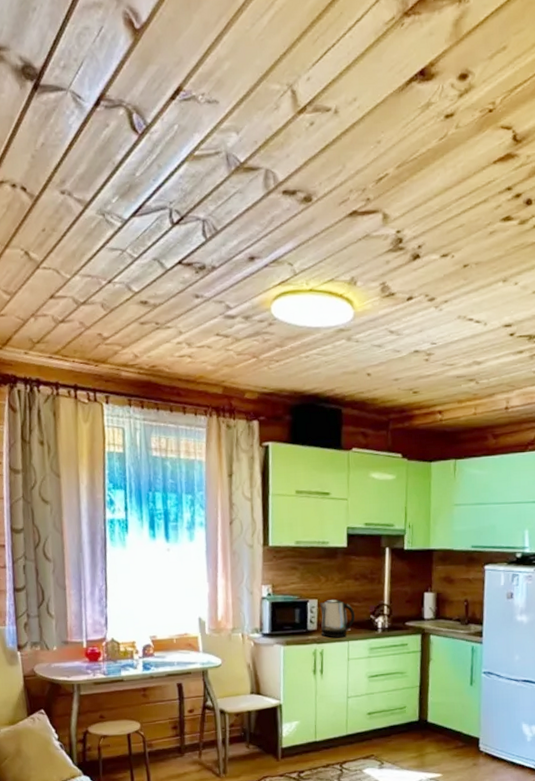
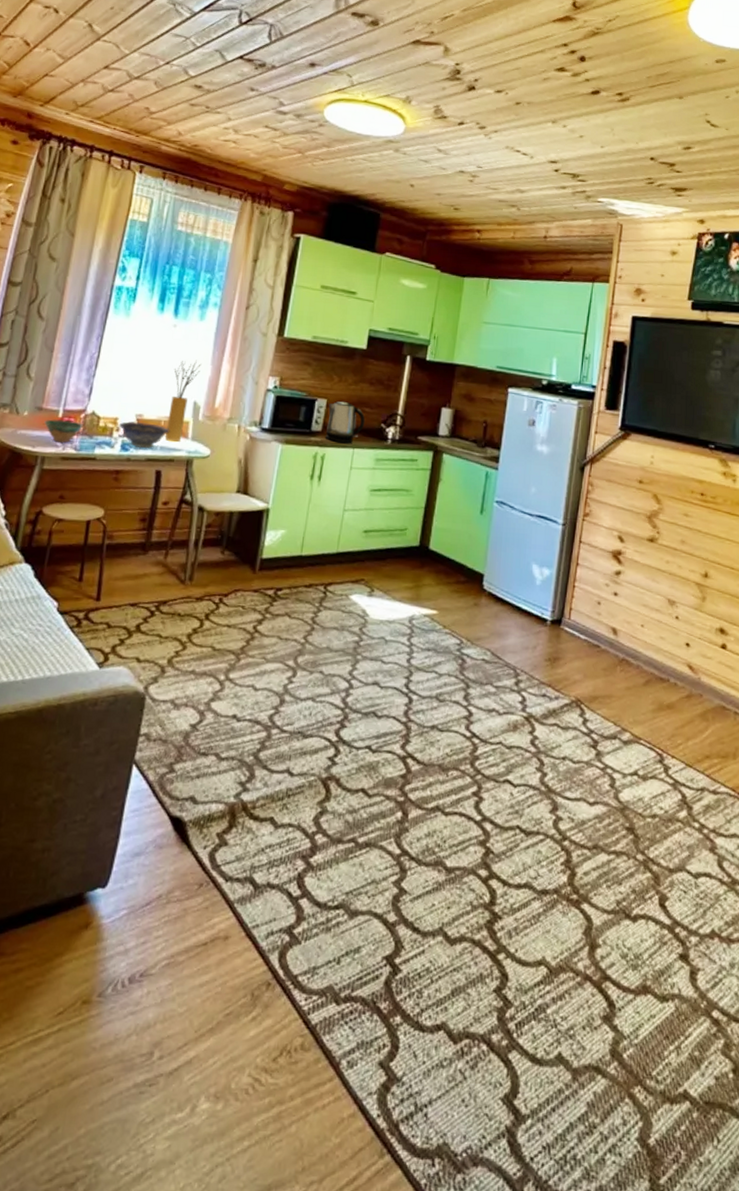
bowl: none [72,649,106,671] -> present [44,418,83,444]
decorative bowl: none [136,642,183,666] -> present [118,421,170,449]
vase: none [175,579,199,656] -> present [164,359,202,442]

